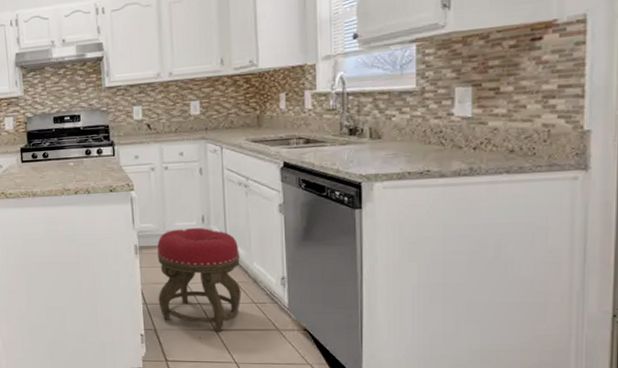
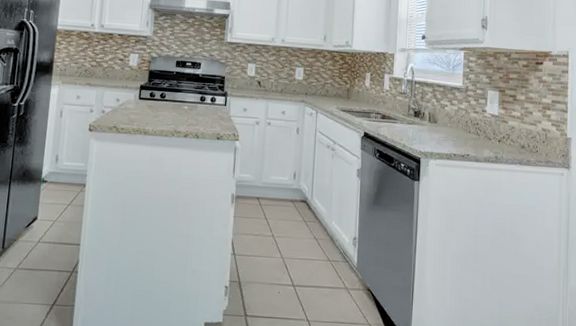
stool: present [157,228,242,331] -> none [246,182,322,287]

